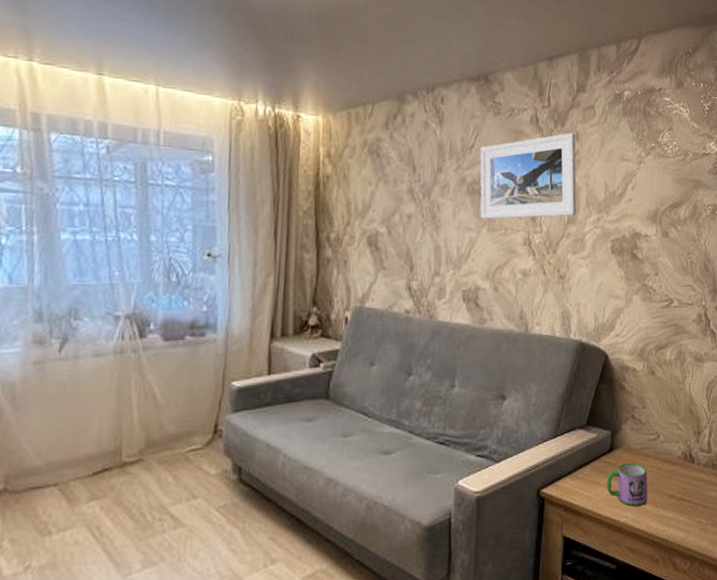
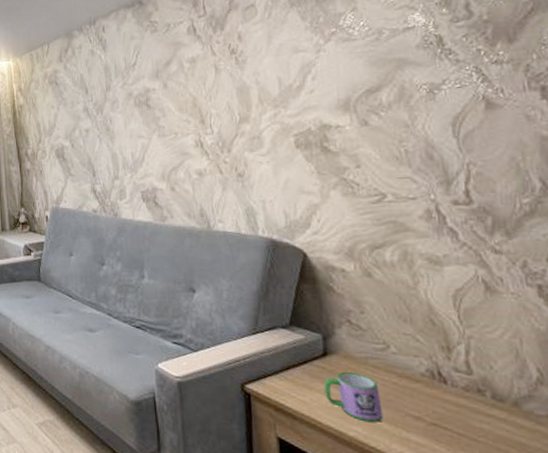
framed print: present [480,132,577,219] -> none [142,34,249,126]

